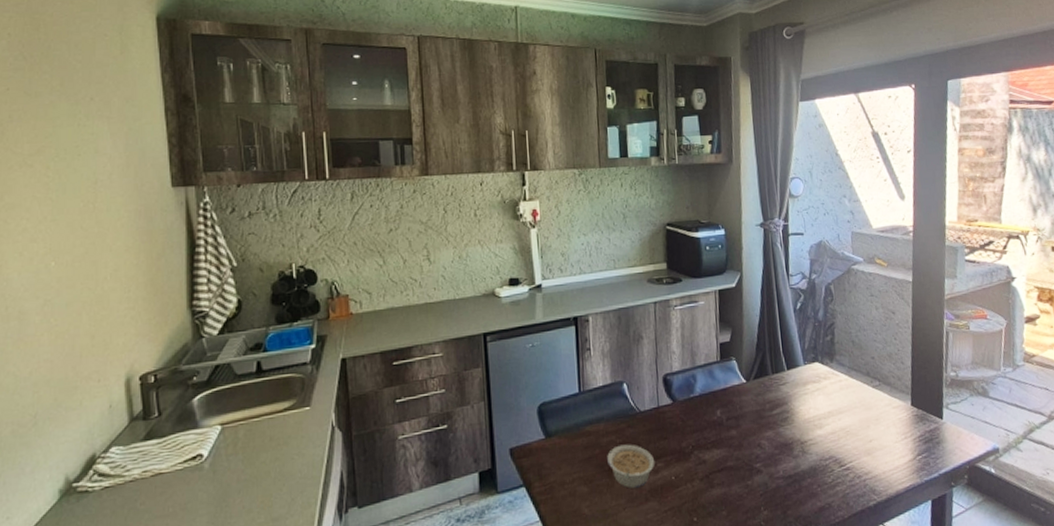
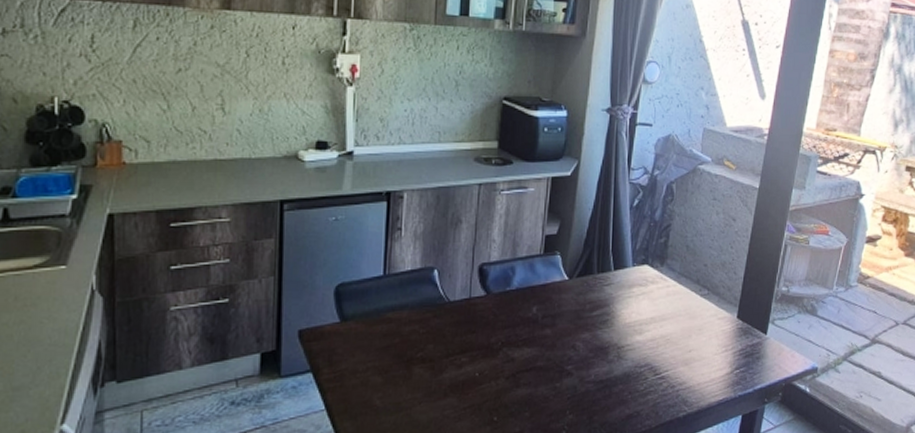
legume: present [607,444,655,489] -> none [407,335,460,382]

